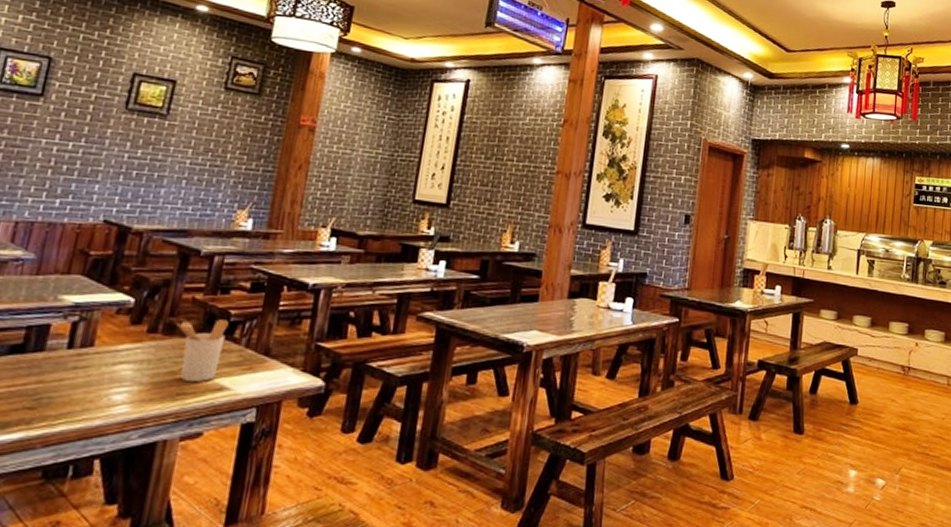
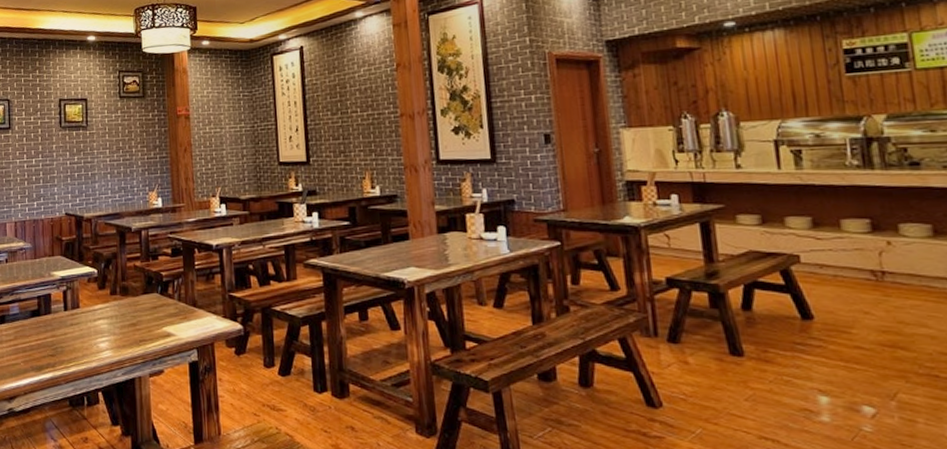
utensil holder: present [175,319,229,383] -> none [127,280,163,331]

